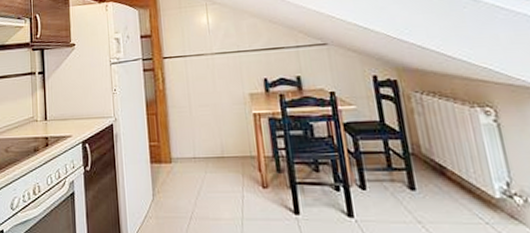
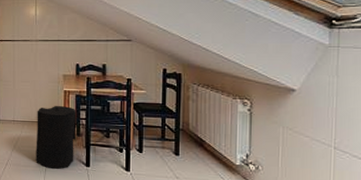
trash can: none [222,134,278,220] -> present [36,106,77,169]

